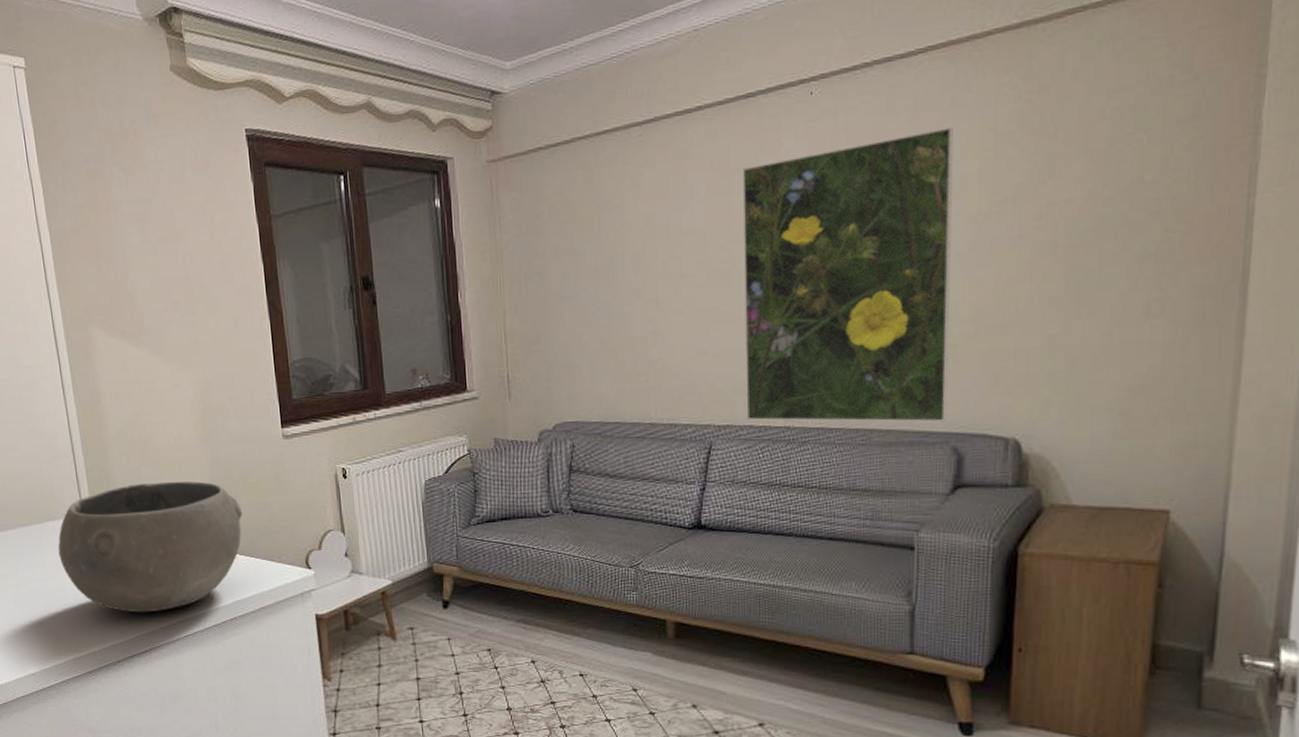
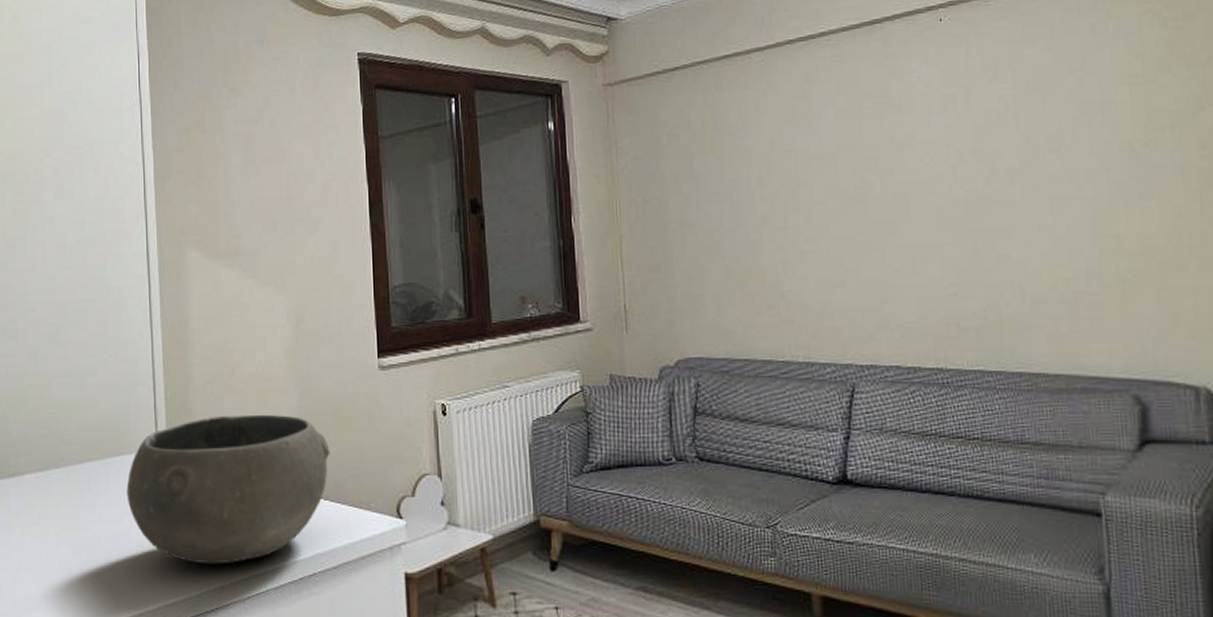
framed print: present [742,127,953,422] -> none [872,53,1123,366]

